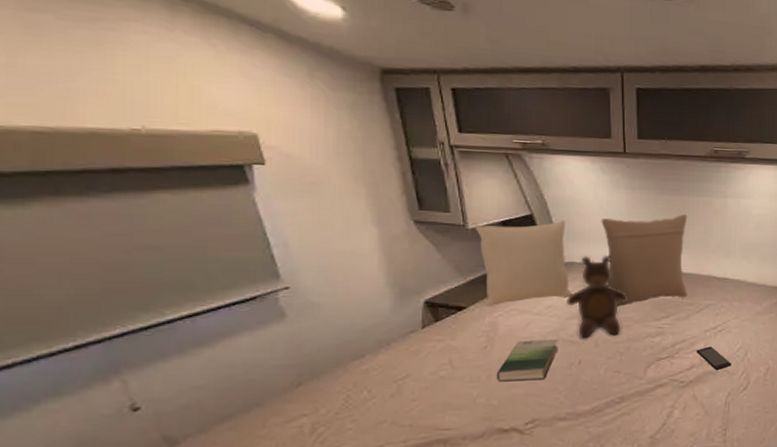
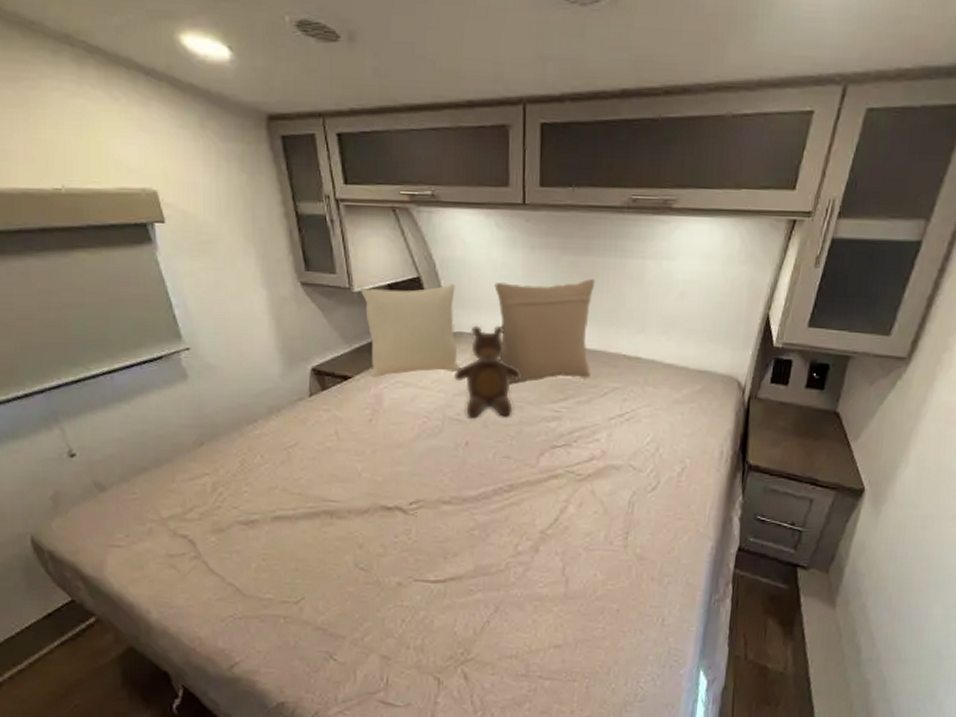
book: present [496,339,558,382] -> none [381,416,445,460]
smartphone: present [696,346,732,370] -> none [598,436,640,464]

